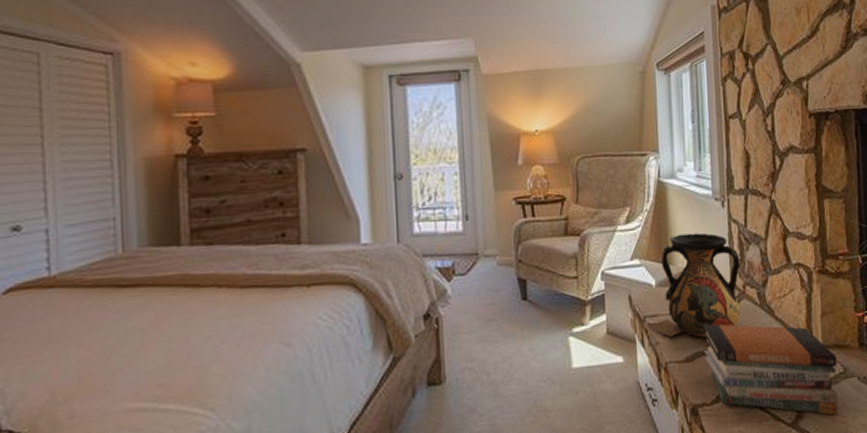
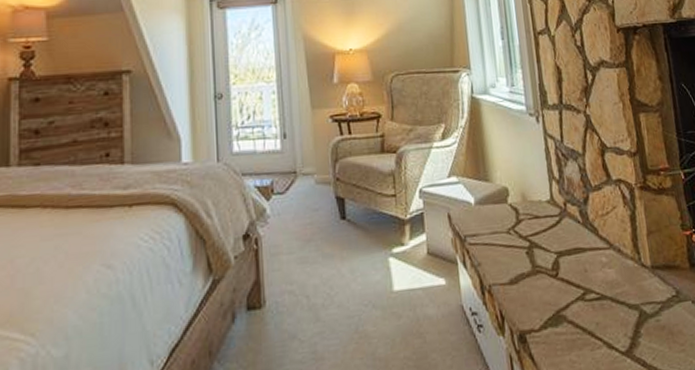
vase: present [645,233,741,338] -> none [466,148,564,258]
book stack: present [702,323,838,415] -> none [525,243,674,343]

